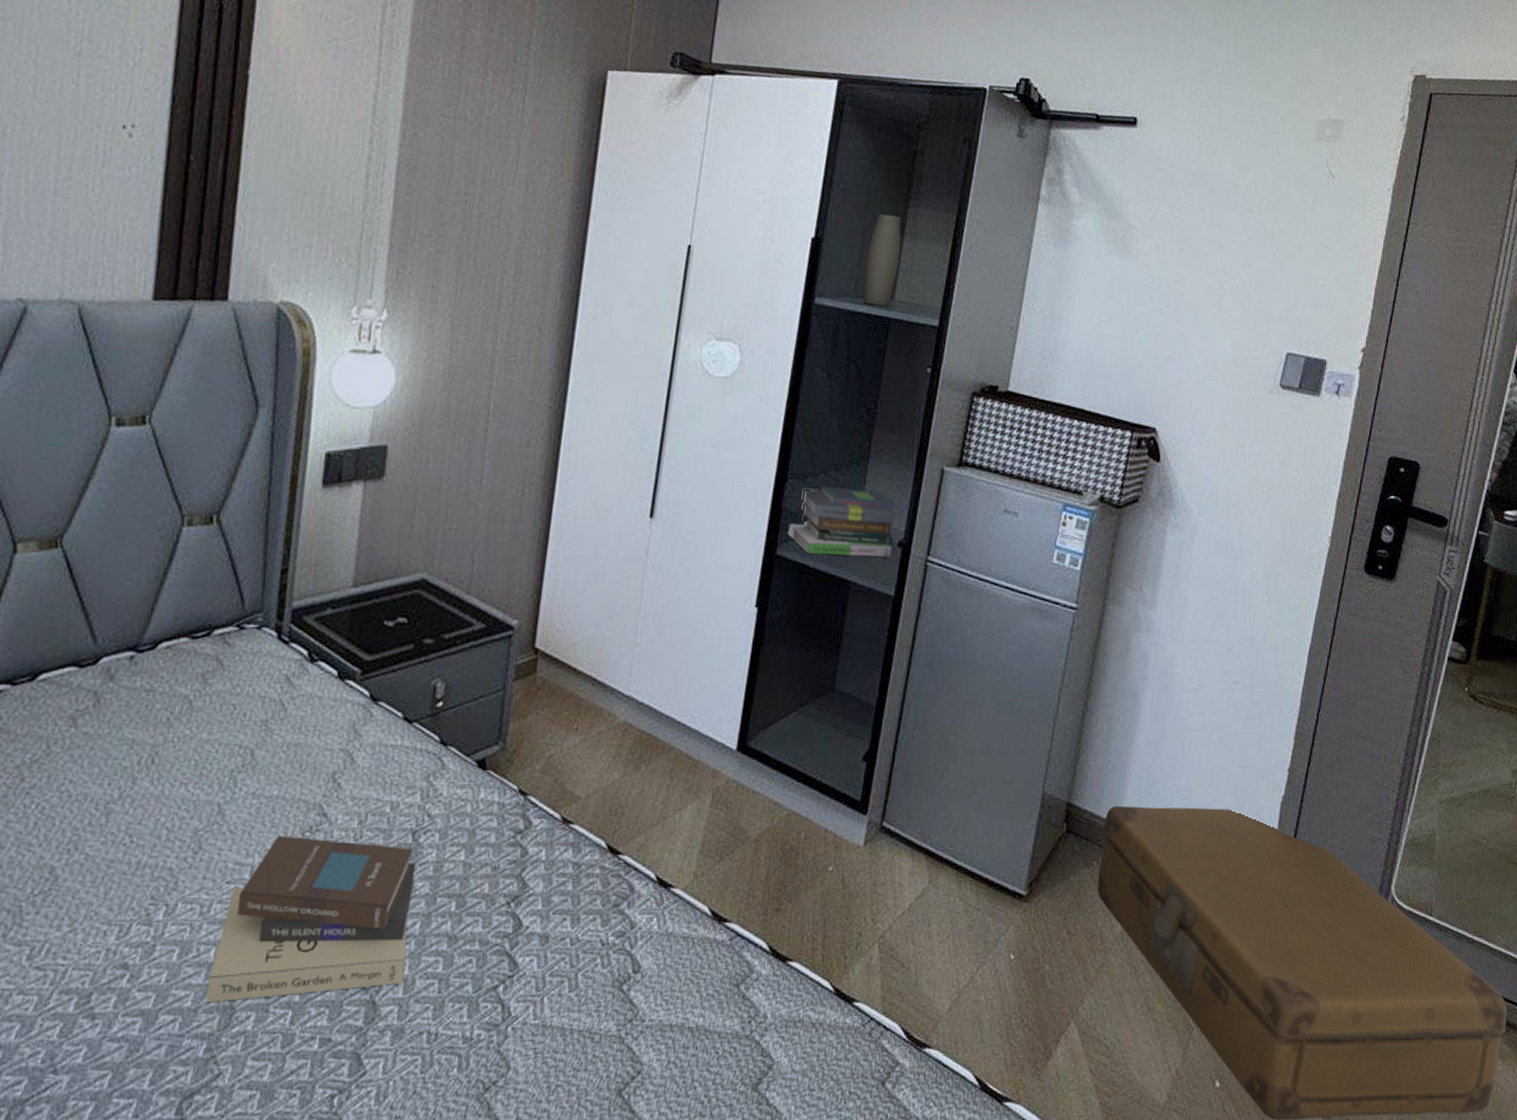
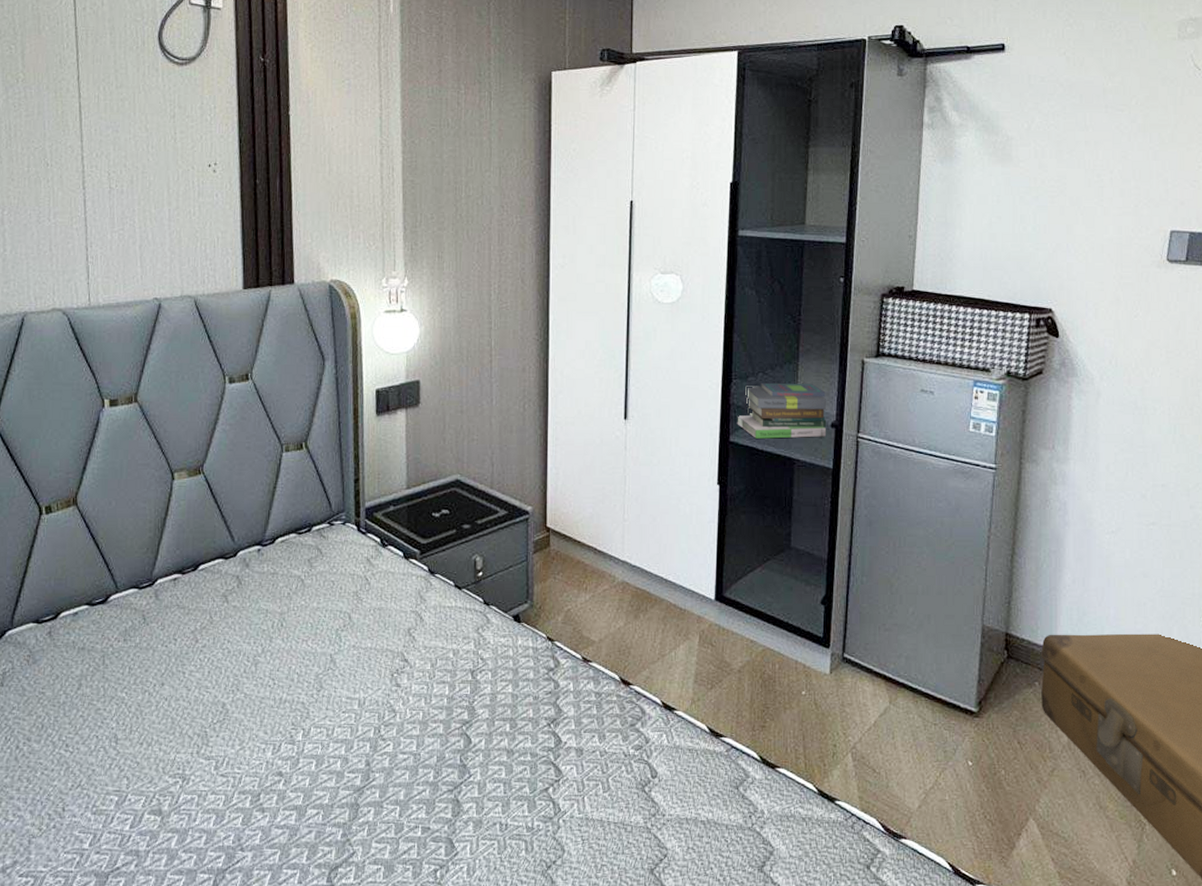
books: present [205,836,417,1003] -> none [338,677,478,801]
vase: present [862,214,901,307] -> none [777,155,806,232]

